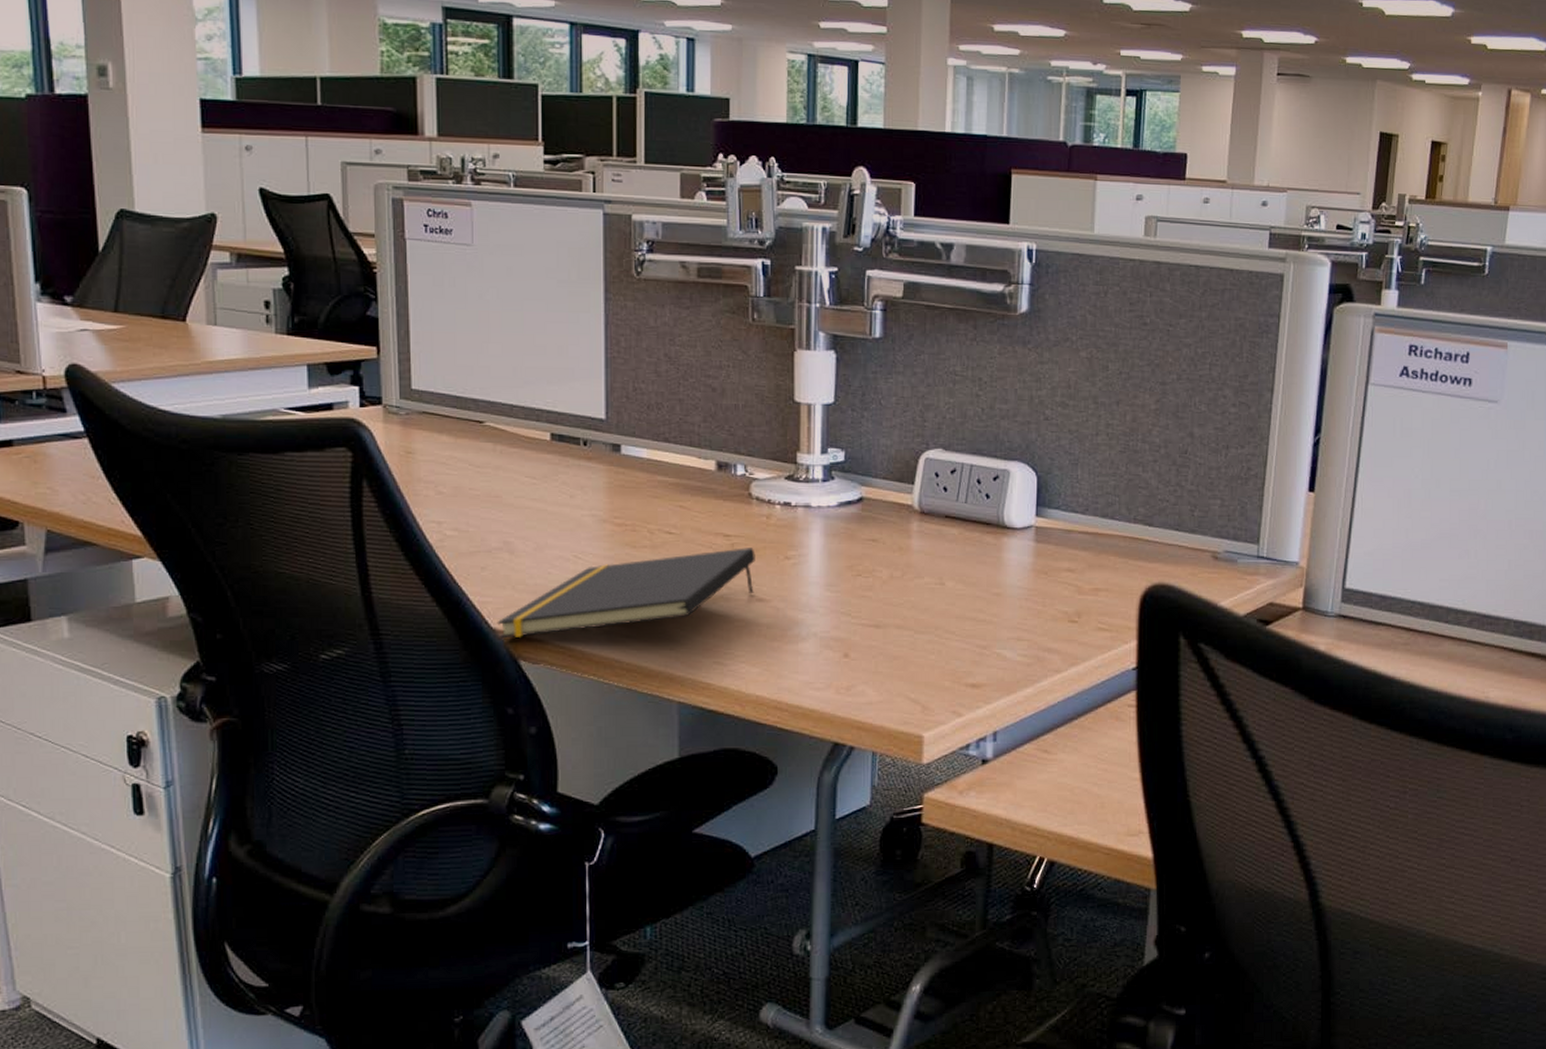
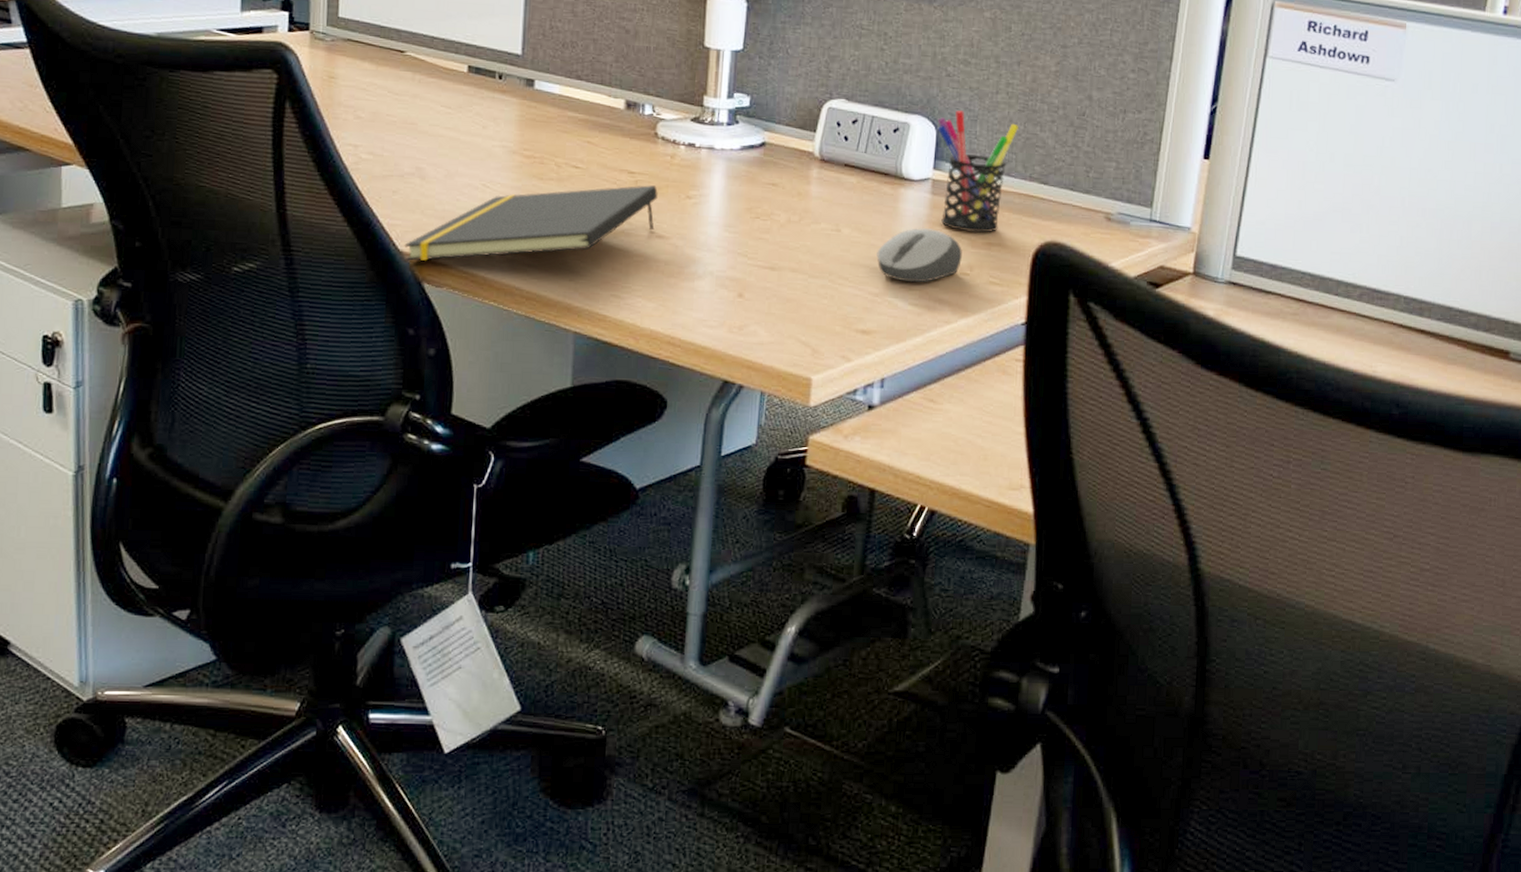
computer mouse: none [982,577,1069,633] -> present [876,228,962,283]
pen holder: none [1038,454,1121,579] -> present [937,110,1019,233]

